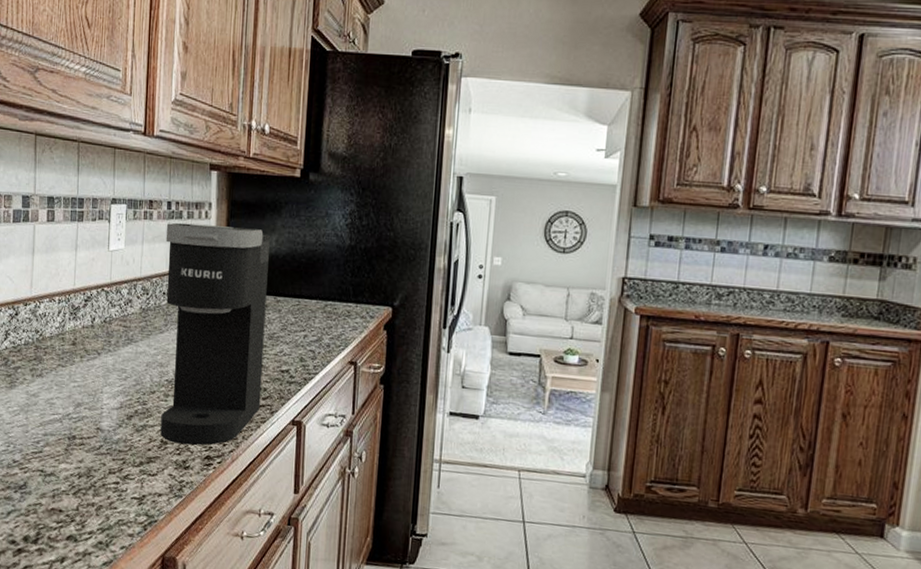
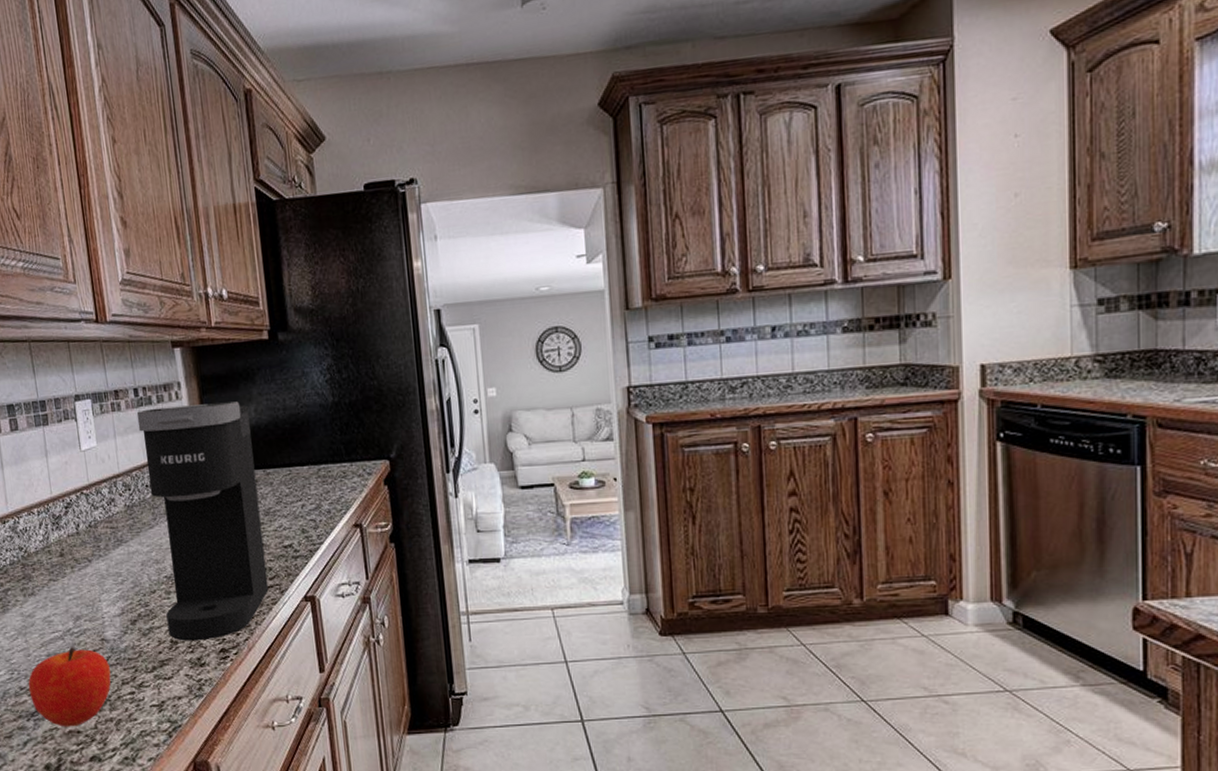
fruit: none [21,431,100,505] -> present [28,647,111,727]

